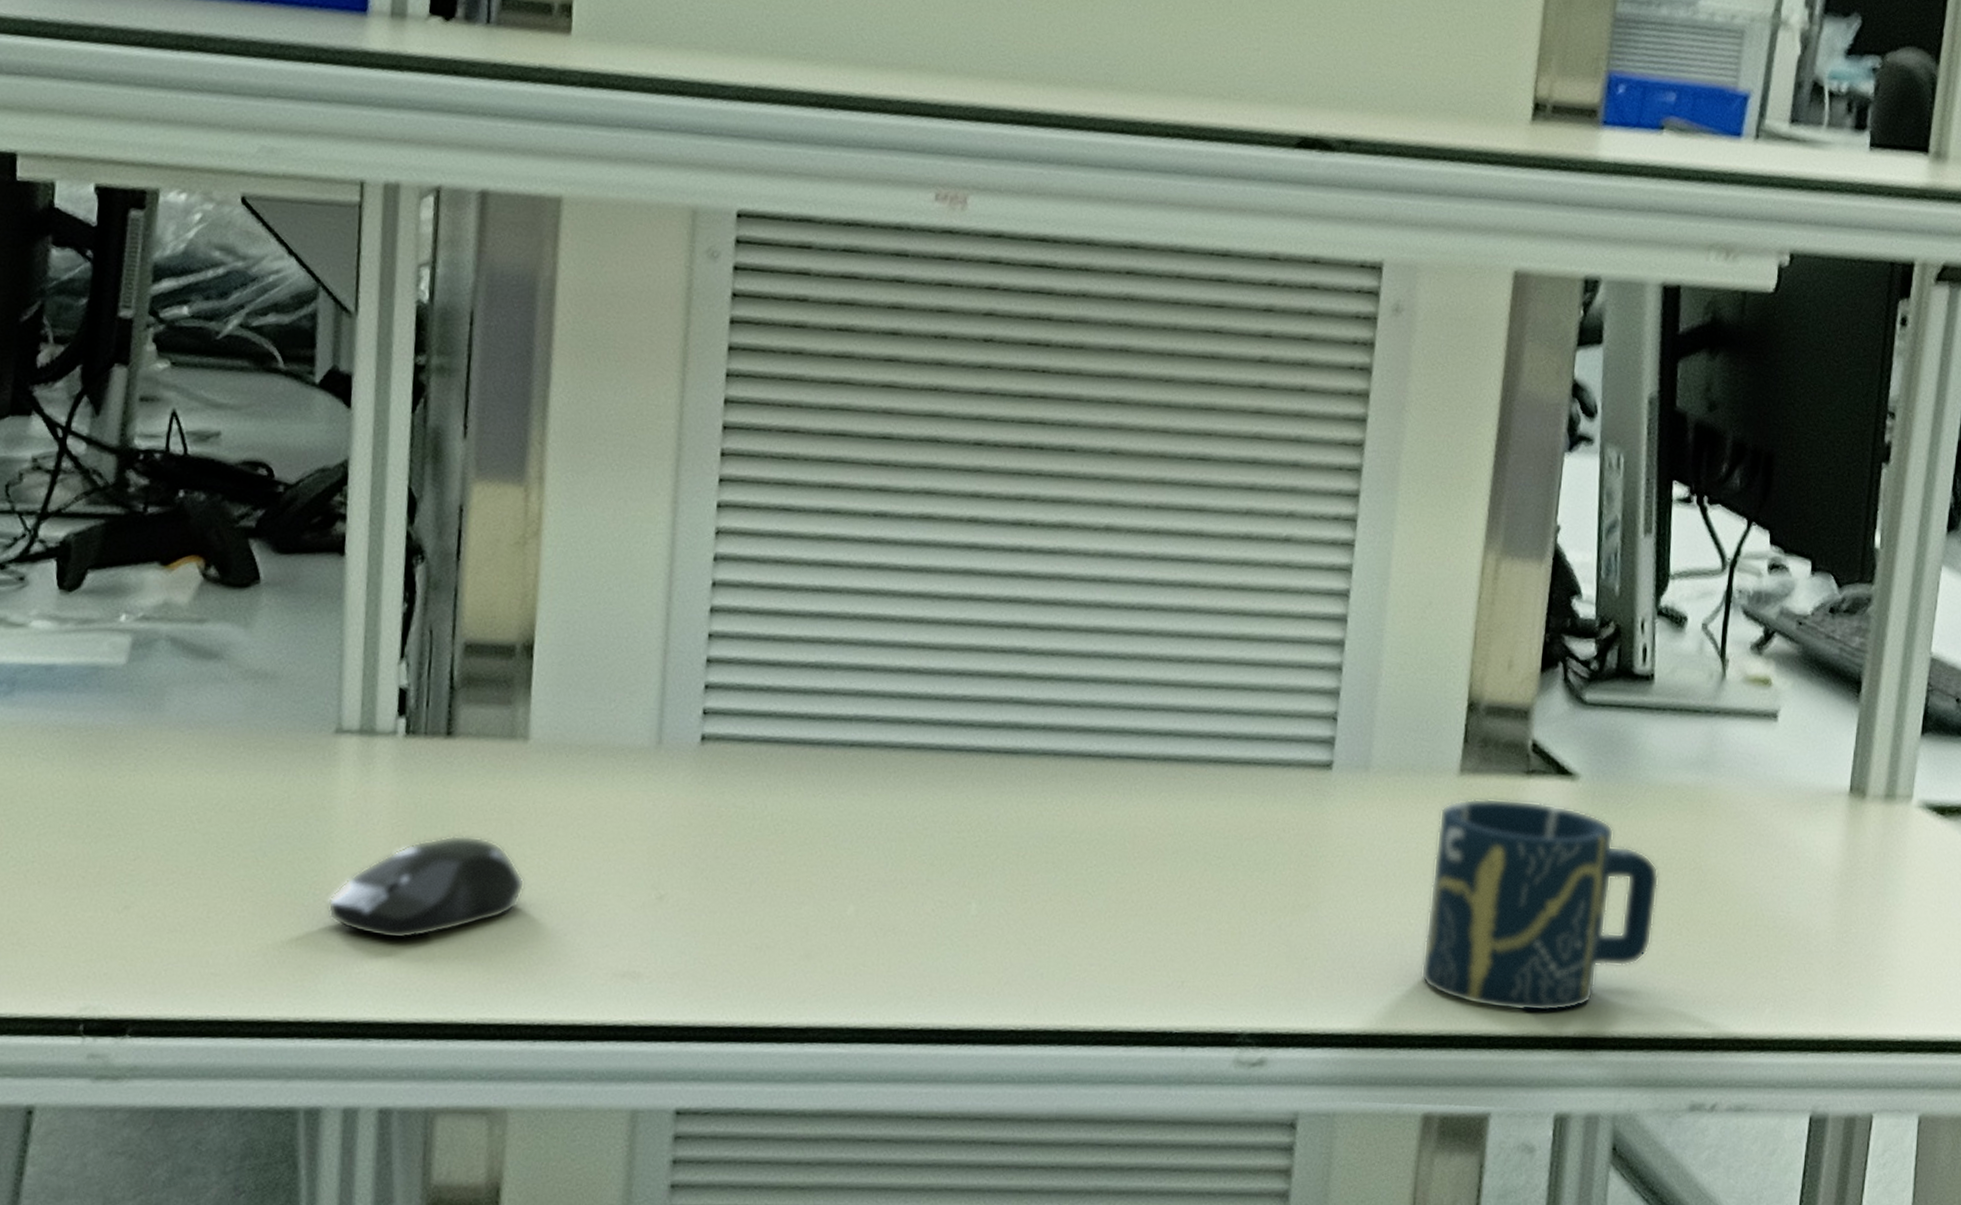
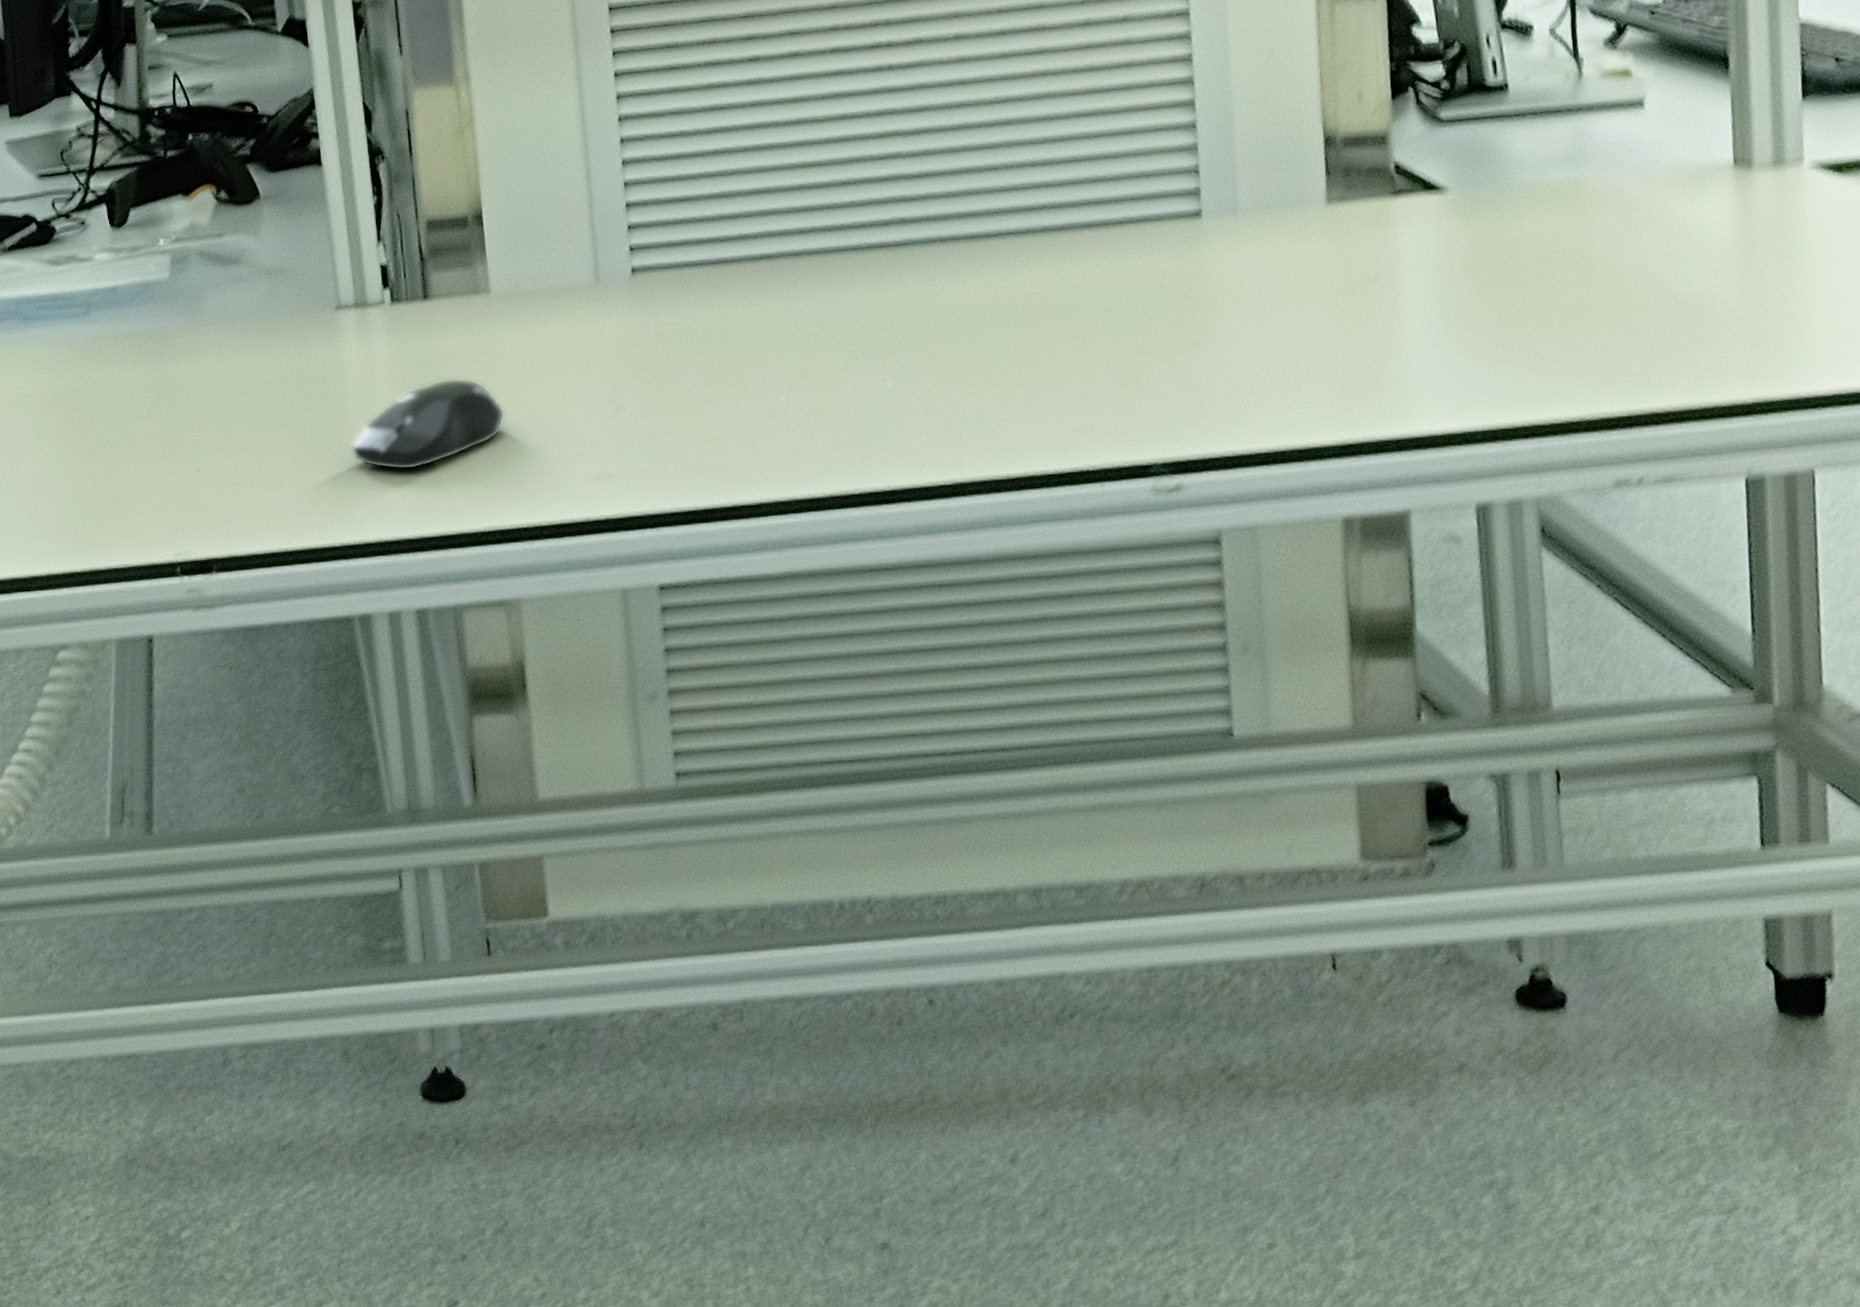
cup: present [1420,798,1659,1012] -> none [1313,218,1548,414]

